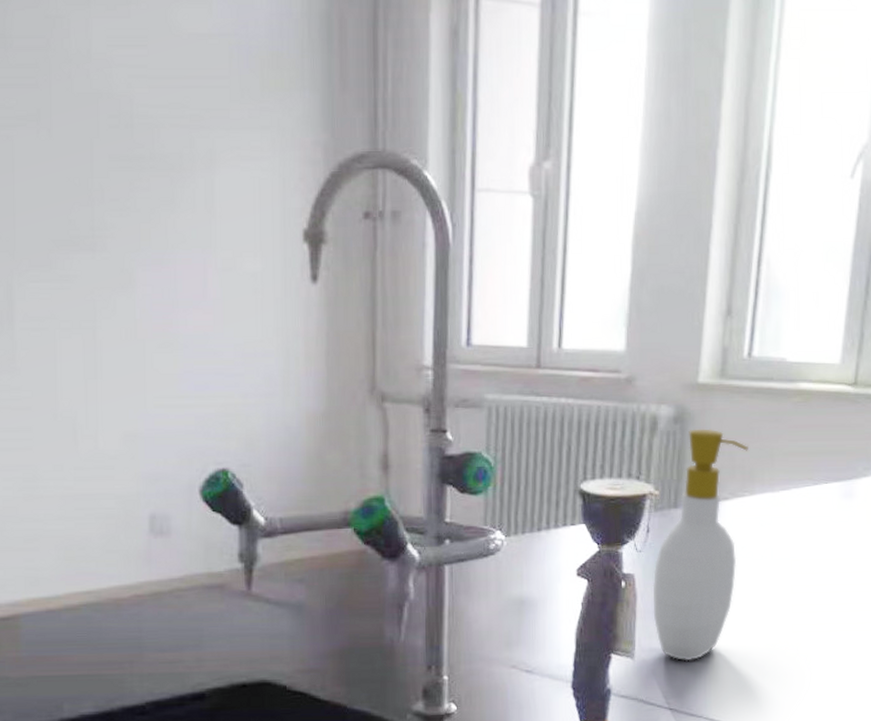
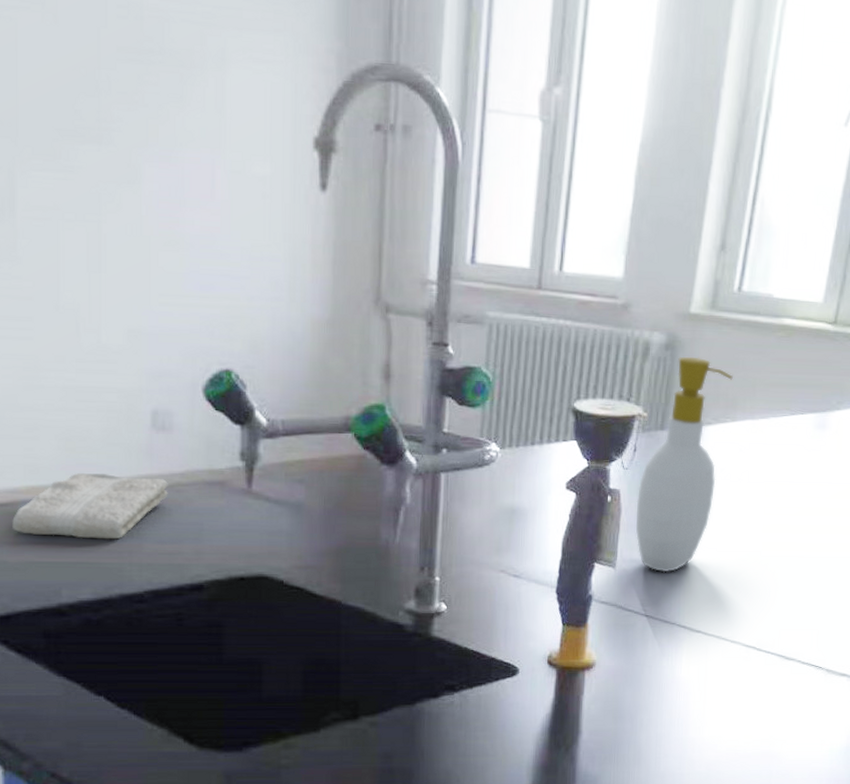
washcloth: none [14,582,168,651] -> present [12,472,168,540]

